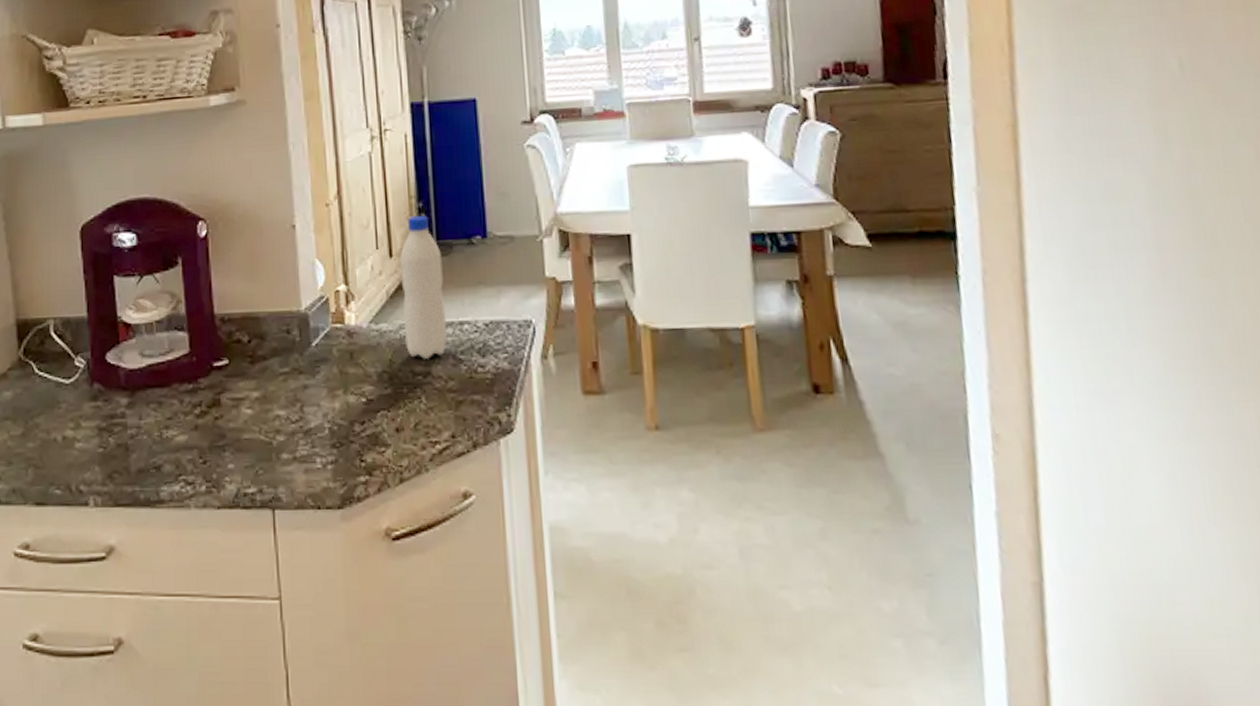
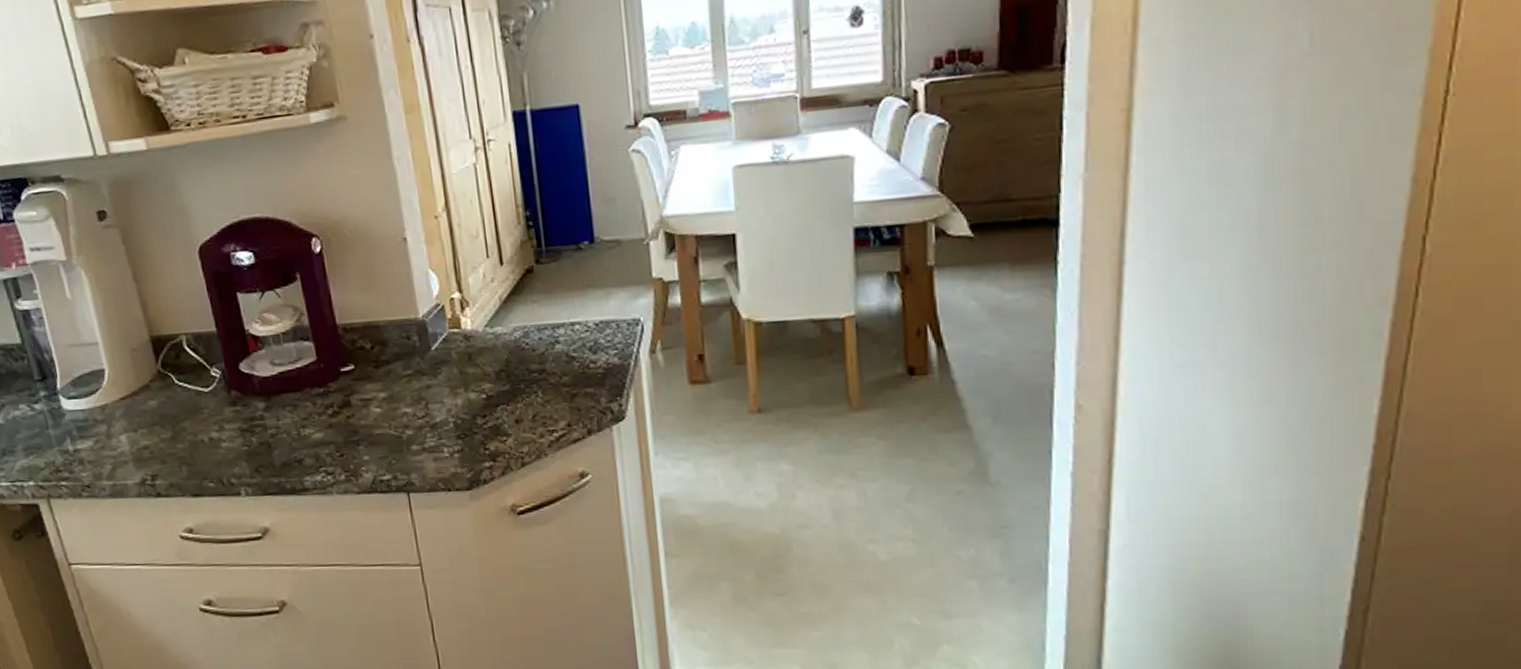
water bottle: present [399,216,448,359] -> none [509,224,560,358]

